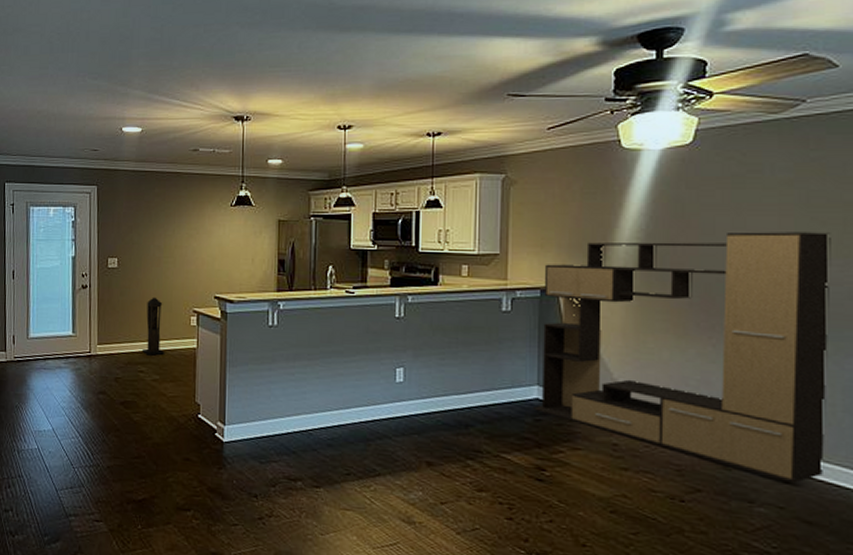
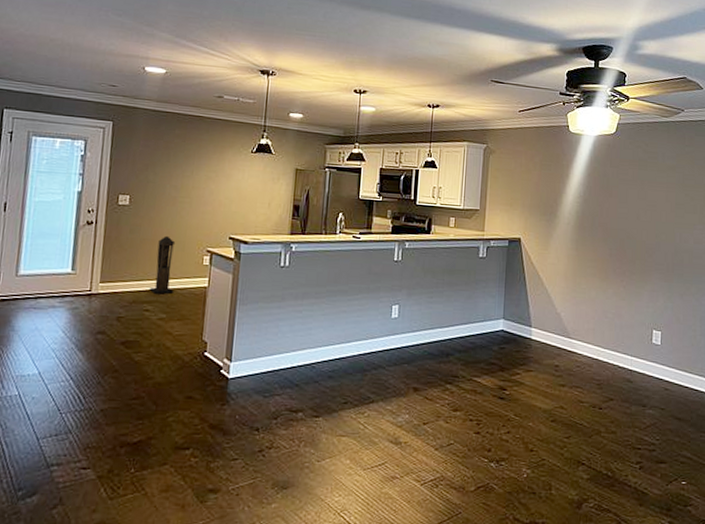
media console: present [532,231,831,484] -> none [498,202,696,390]

